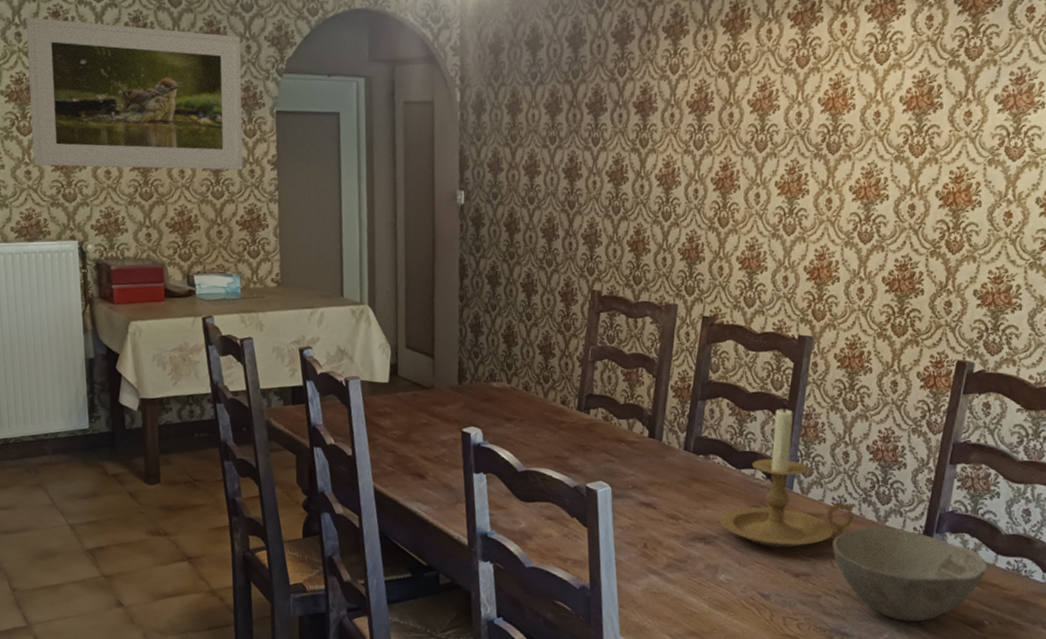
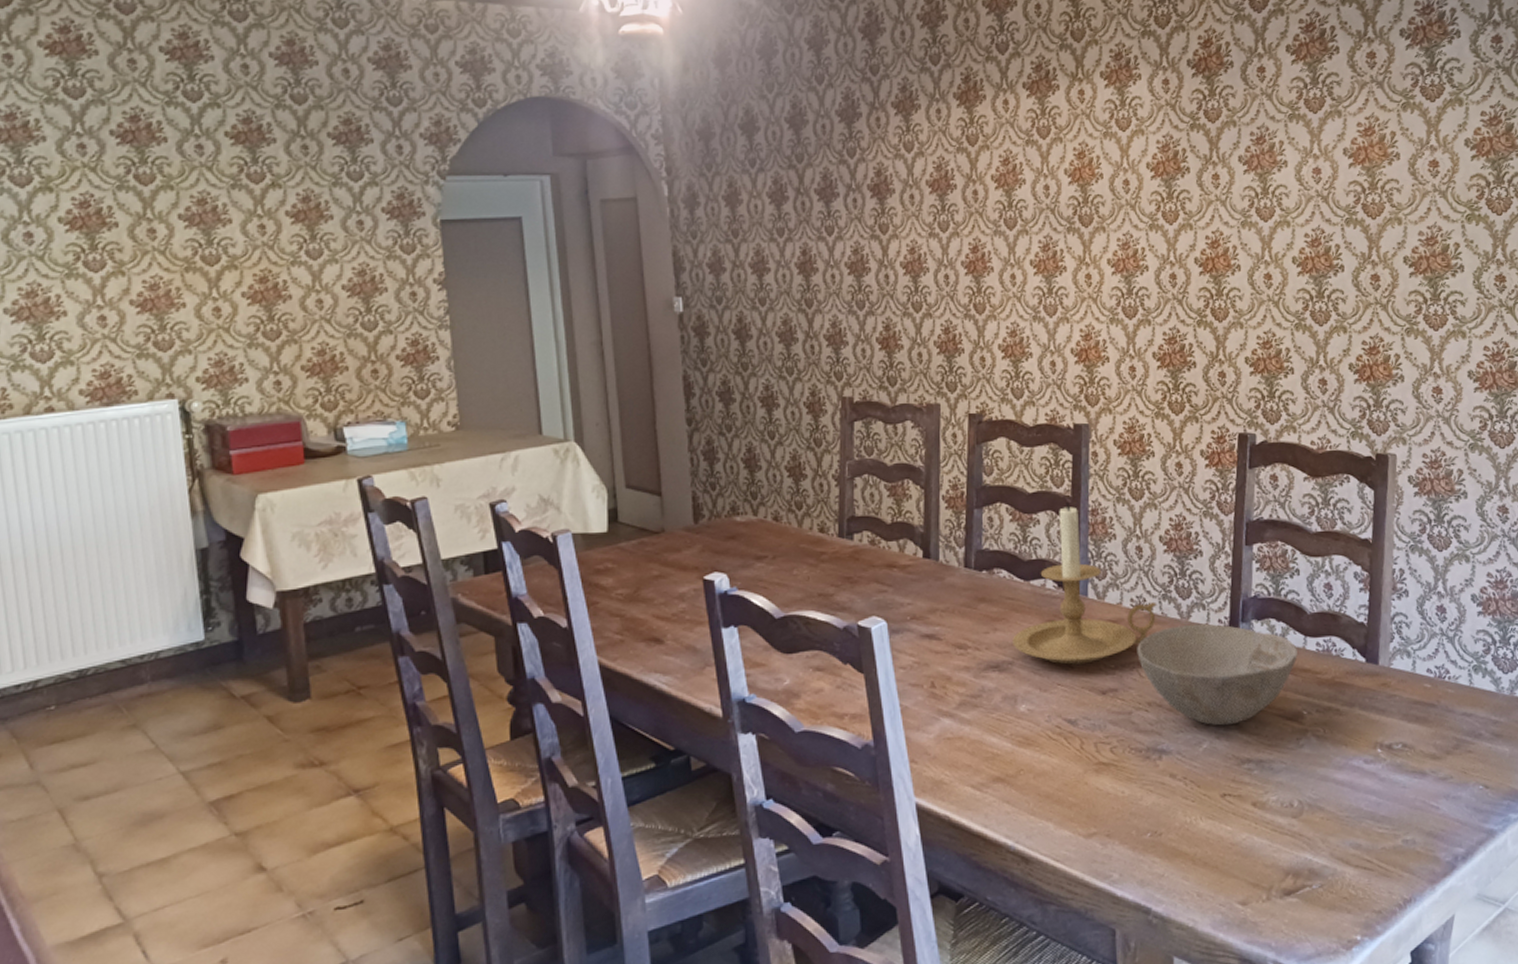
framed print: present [25,17,244,171] -> none [91,124,402,309]

